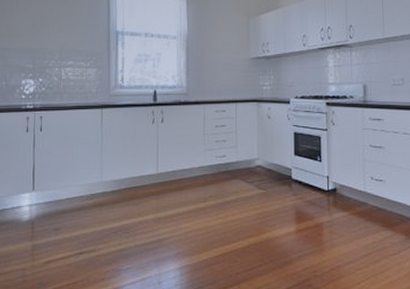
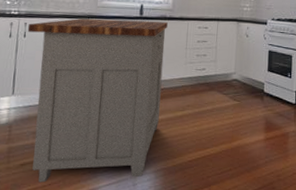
kitchen island: none [43,108,183,281] -> present [27,18,168,183]

